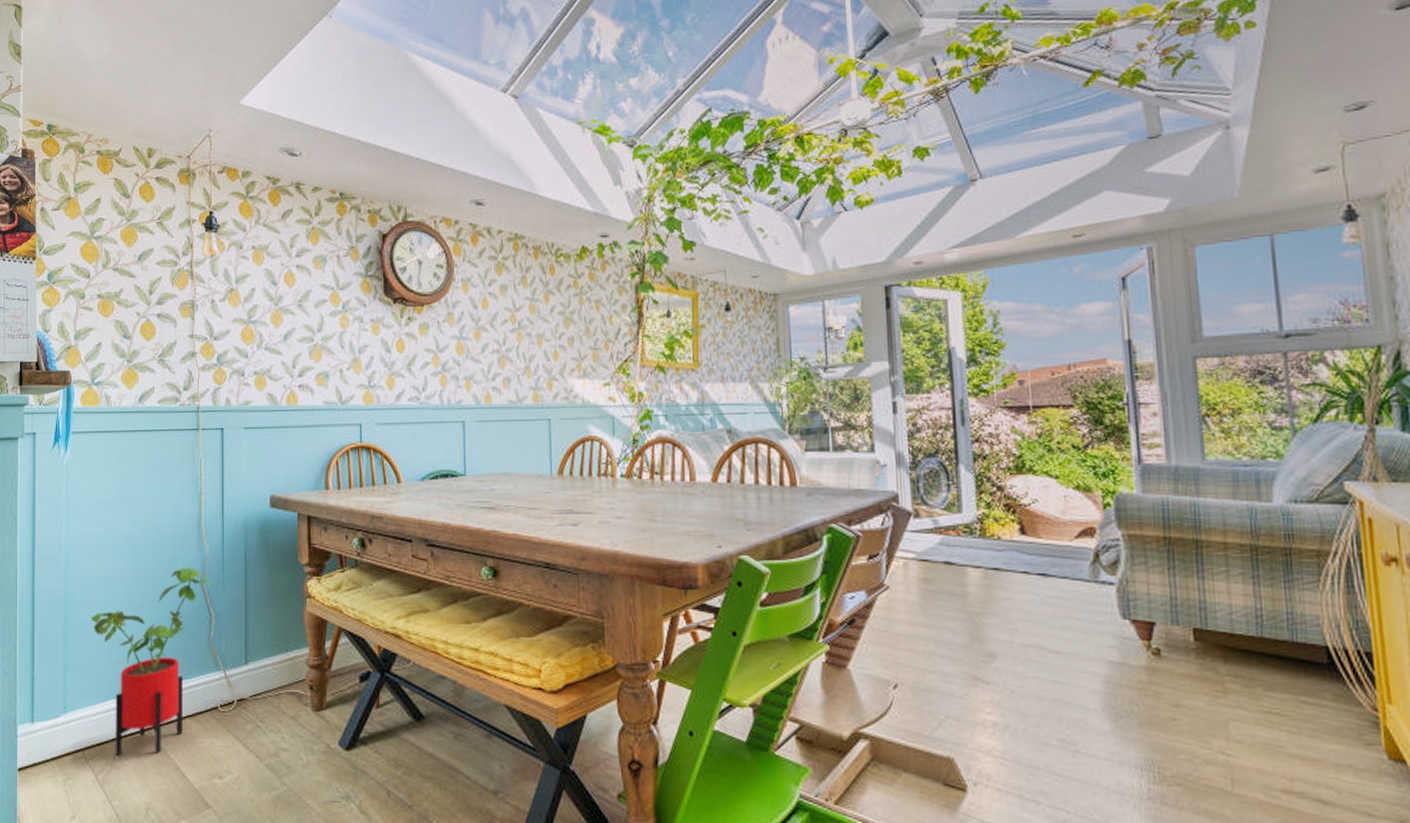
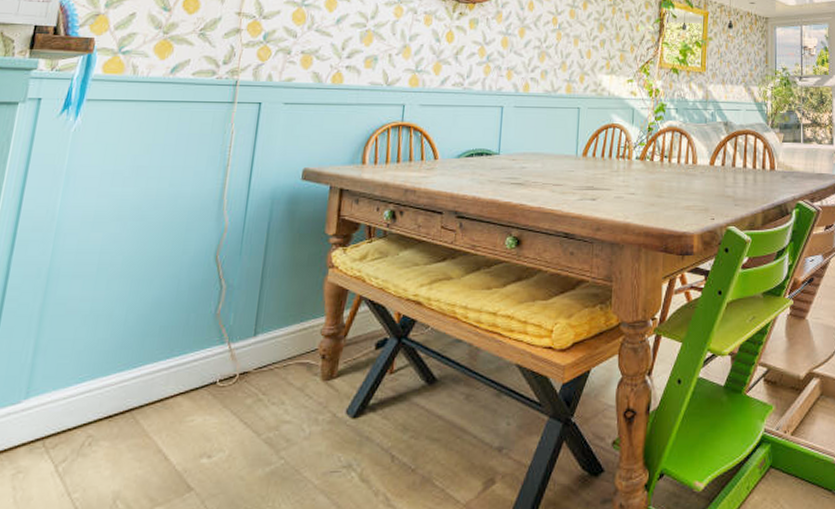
house plant: present [91,567,211,756] -> none [77,239,226,442]

